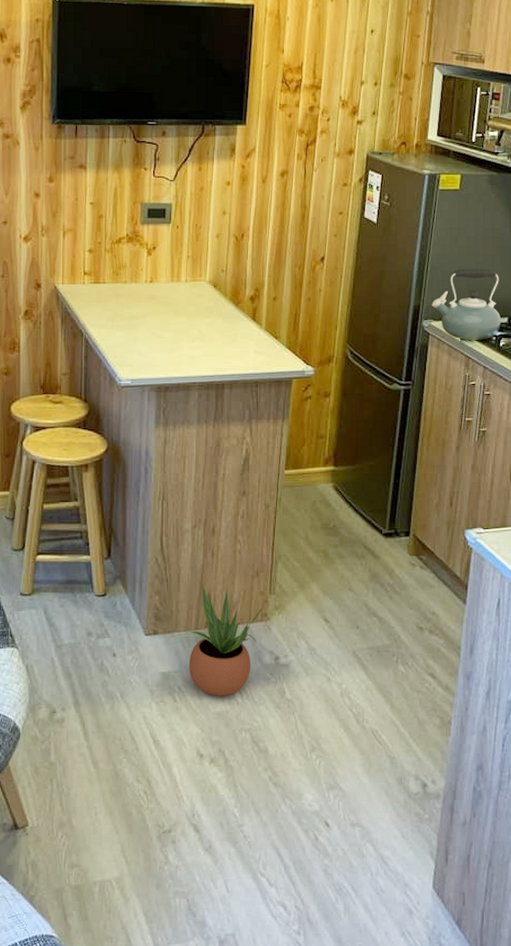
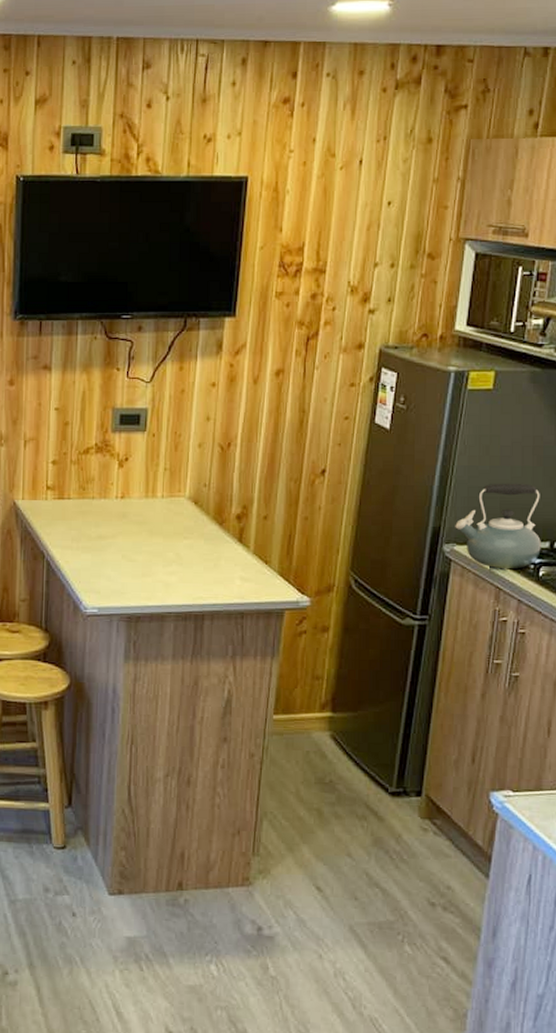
potted plant: present [189,583,265,696] -> none [158,840,247,968]

